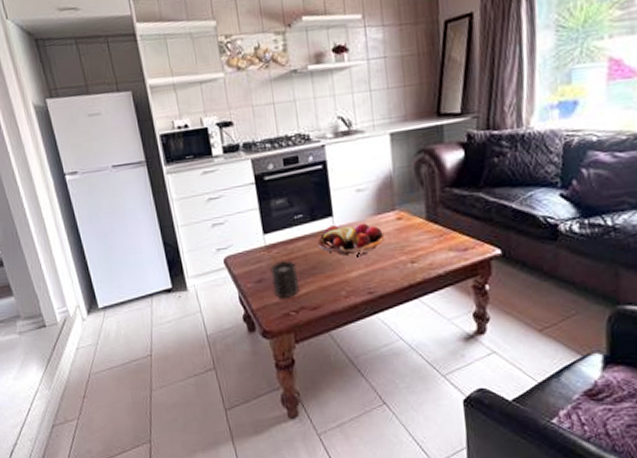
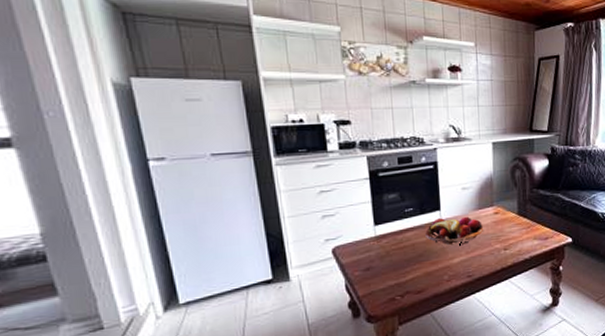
mug: present [270,260,300,299] -> none [379,249,407,285]

